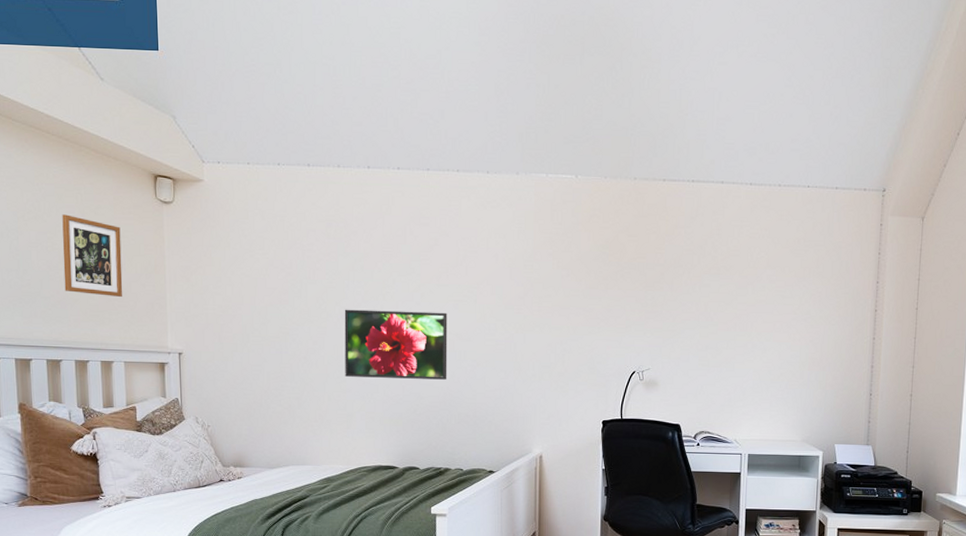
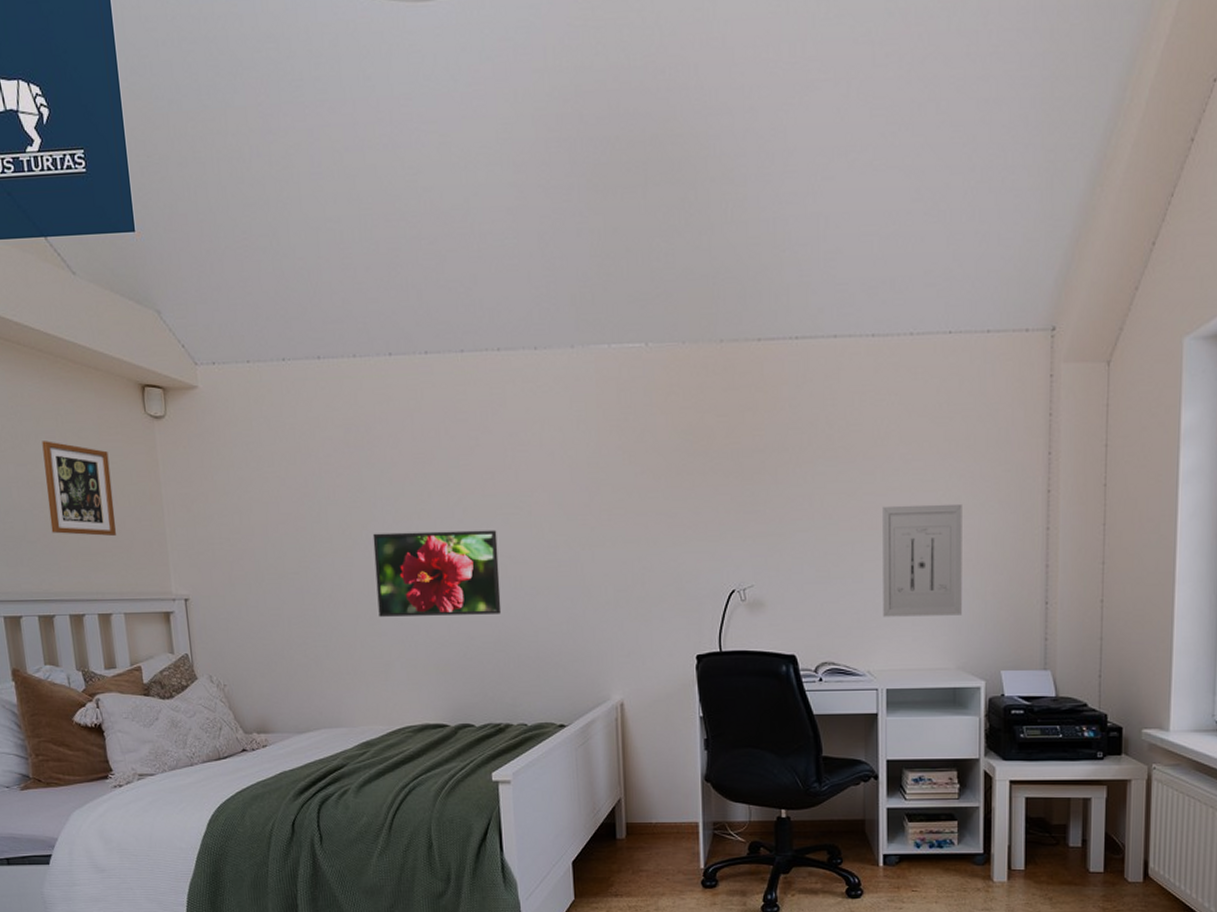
wall art: none [748,313,812,400] -> present [883,503,962,617]

